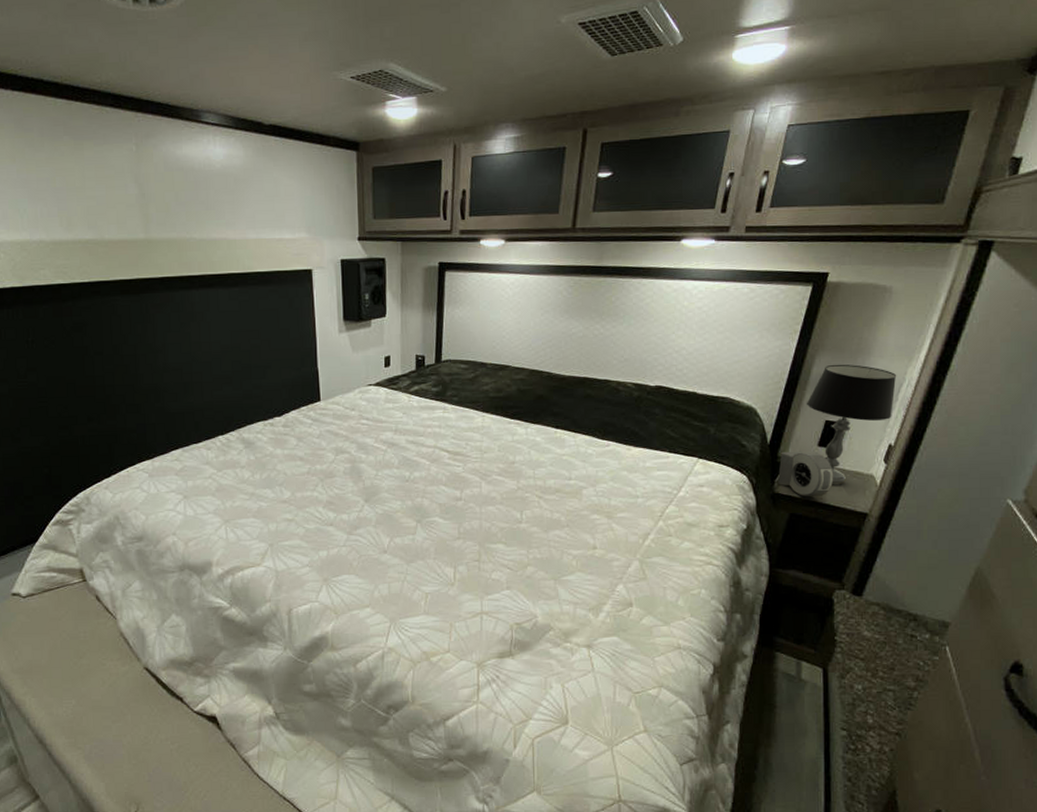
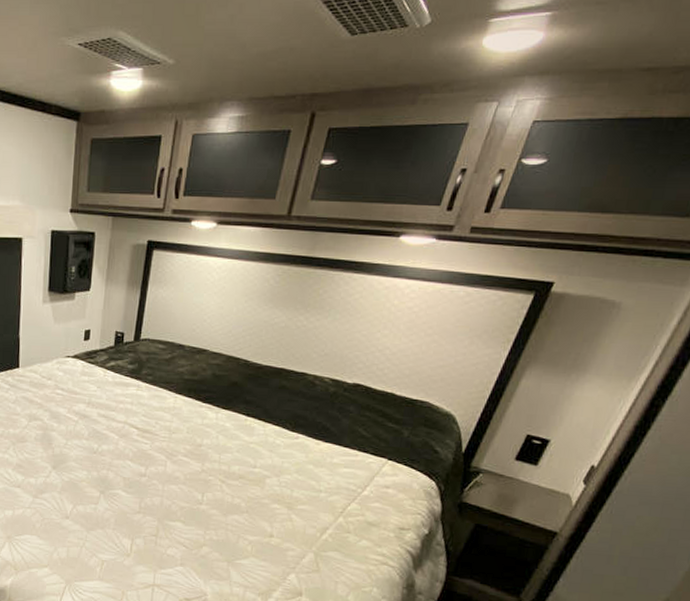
alarm clock: present [778,451,834,498] -> none [467,461,528,511]
table lamp: present [806,364,897,485] -> none [508,378,612,501]

